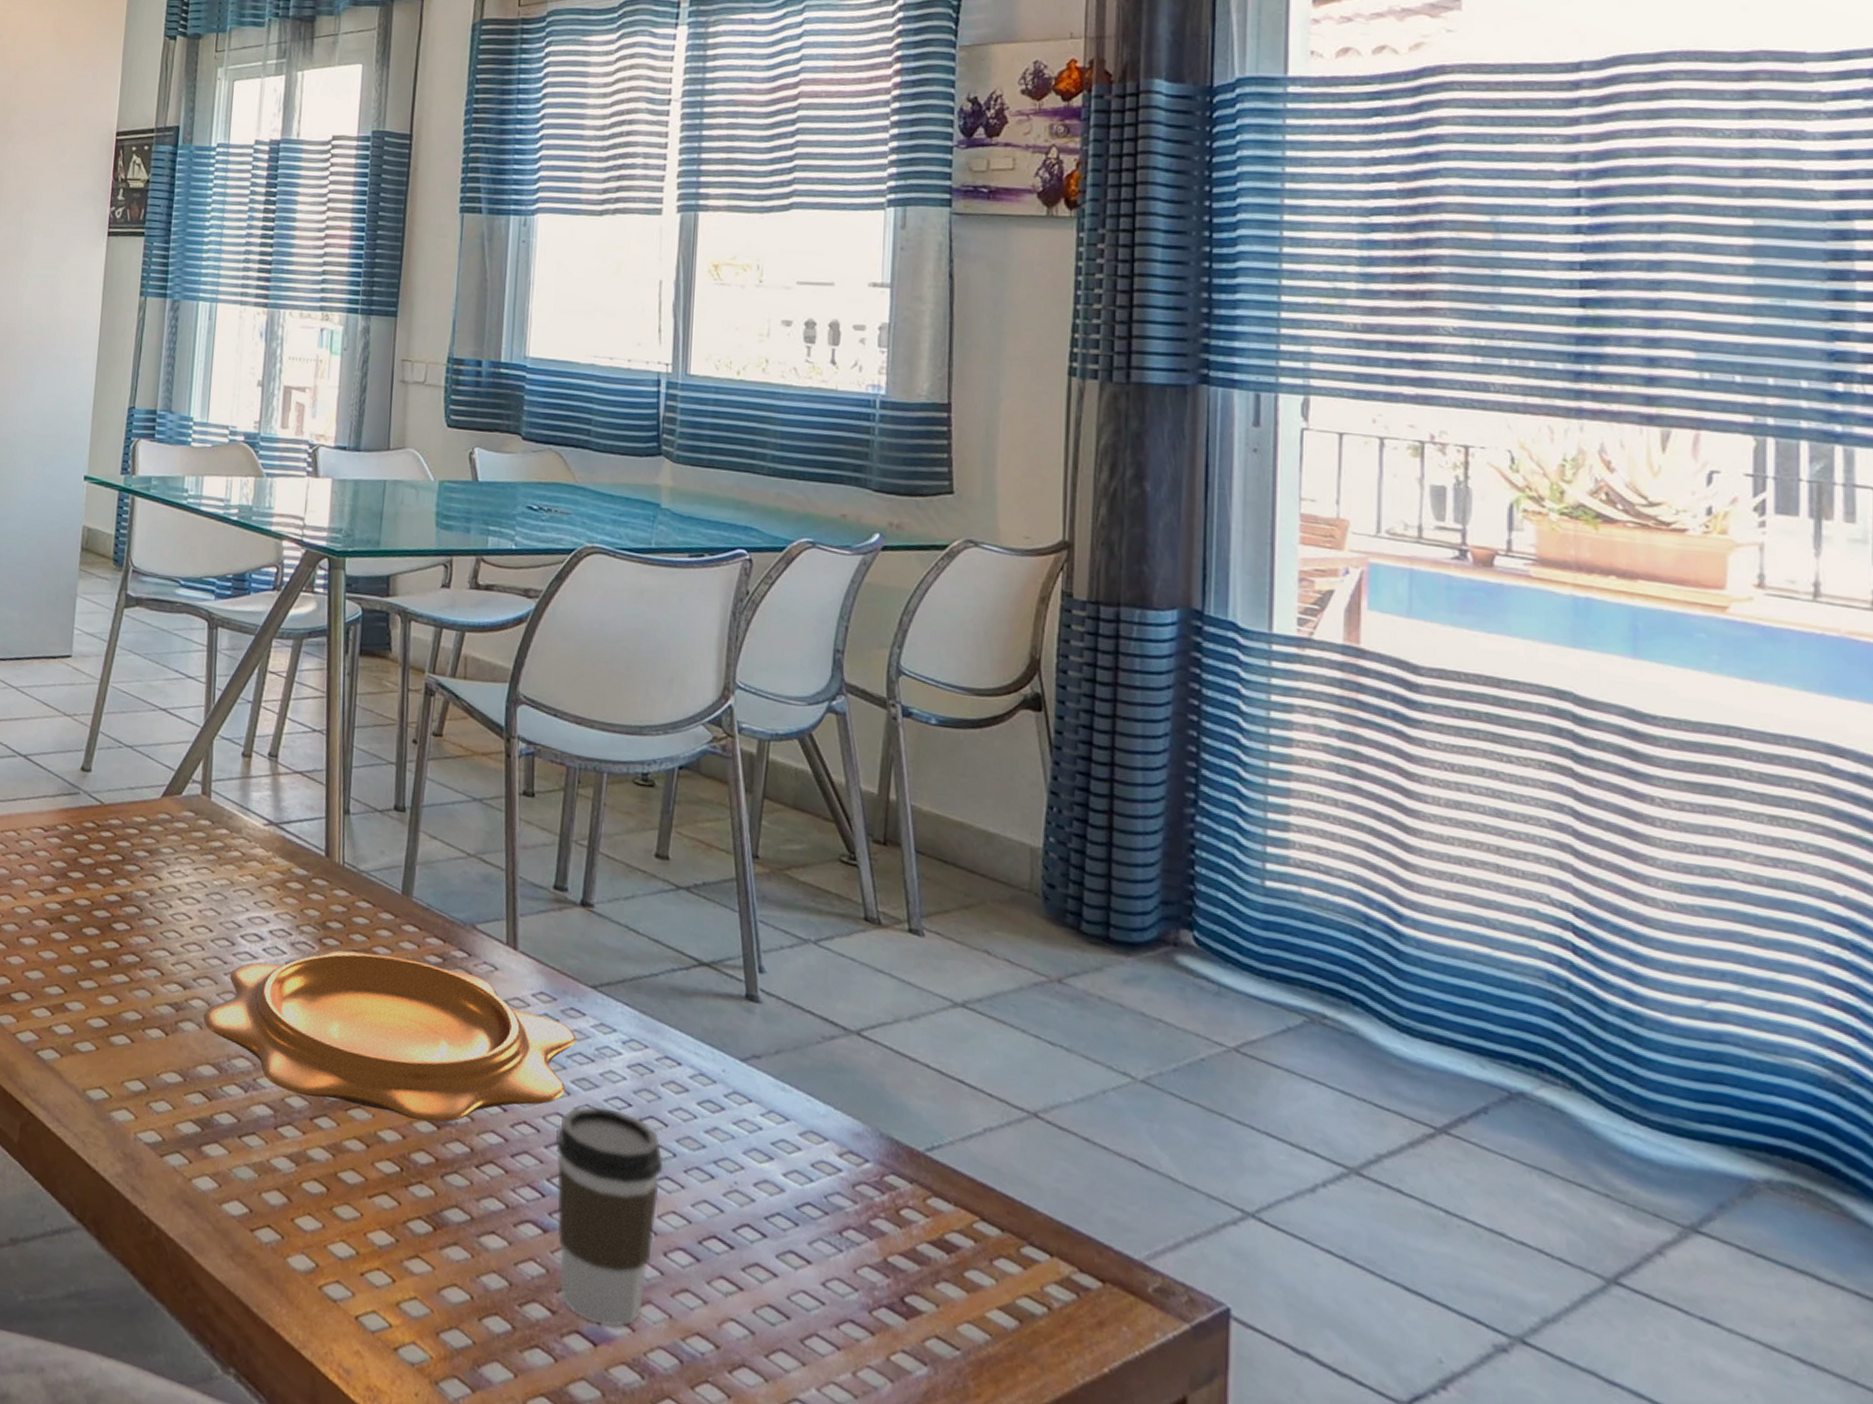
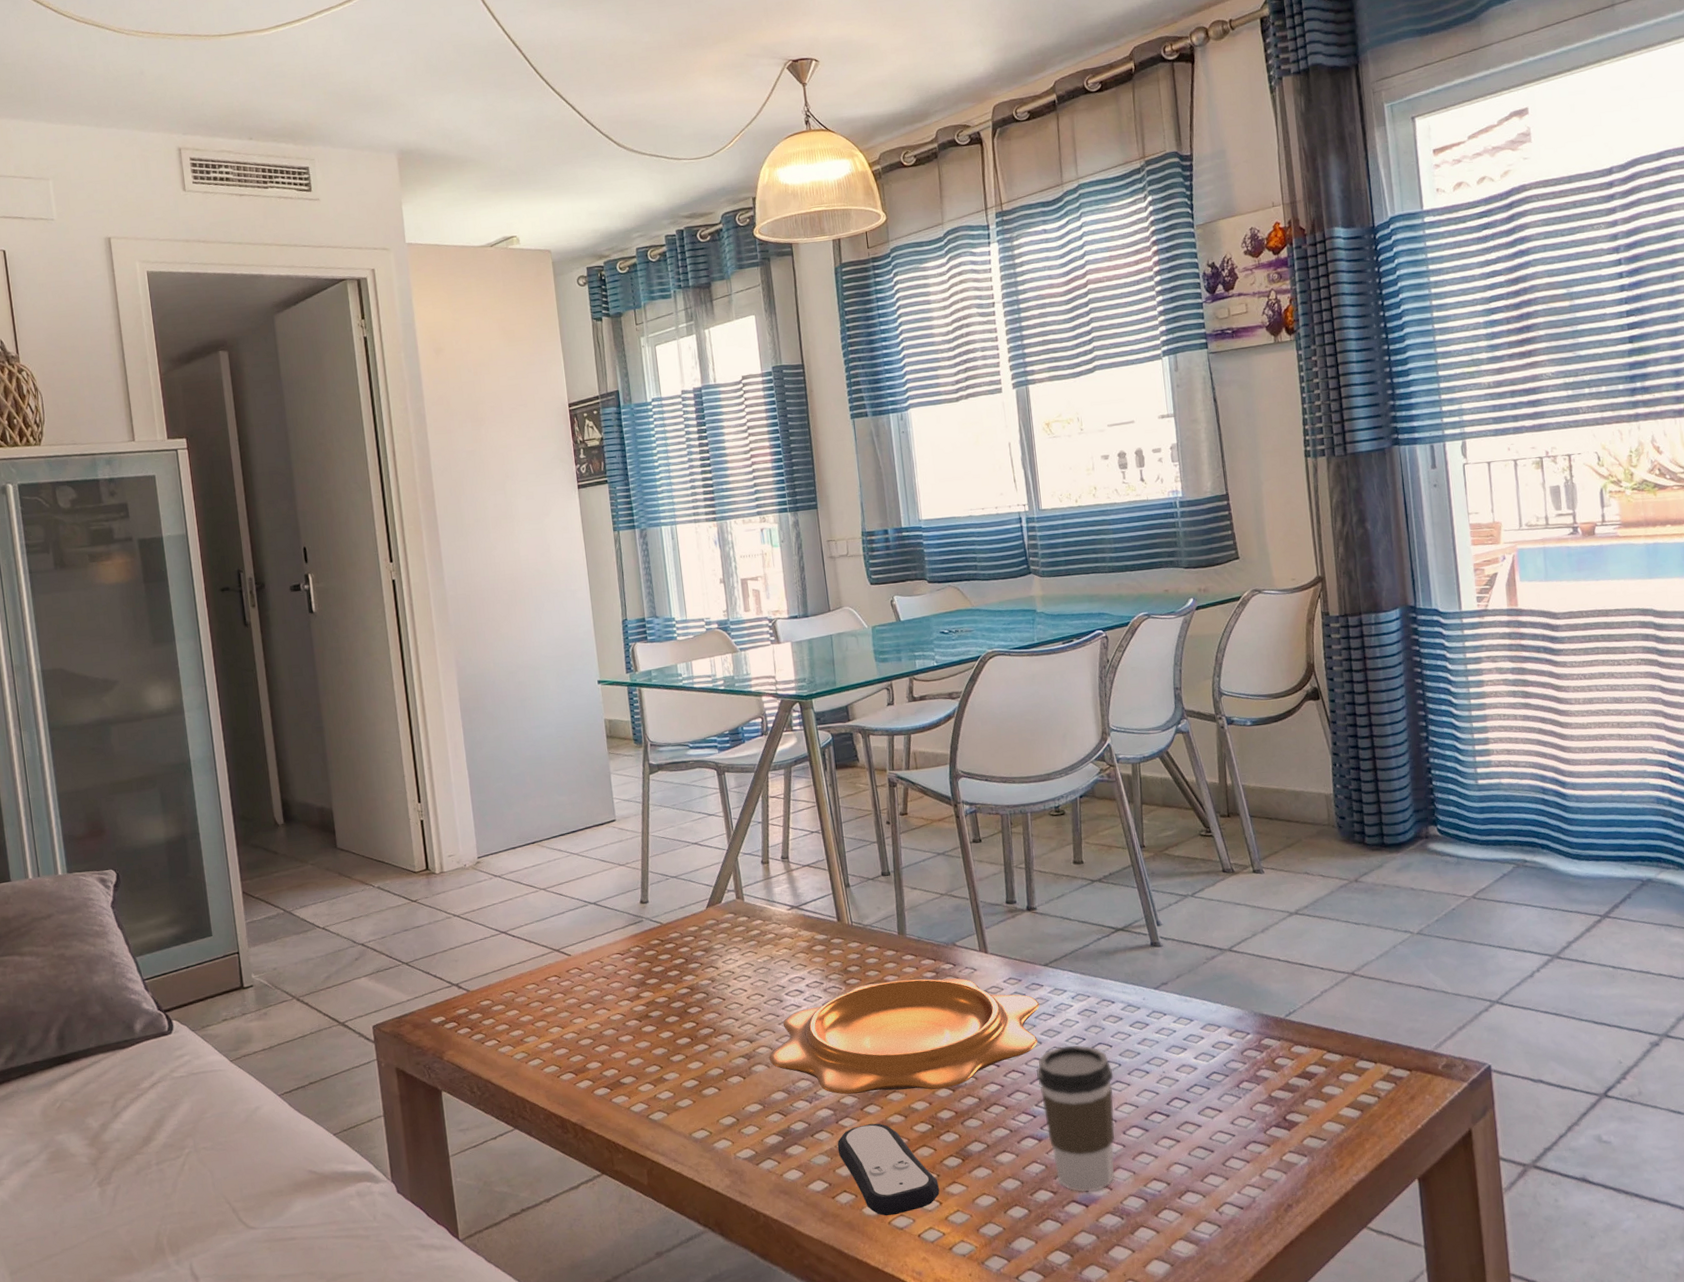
remote control: none [269,1141,396,1280] -> present [837,1123,940,1216]

